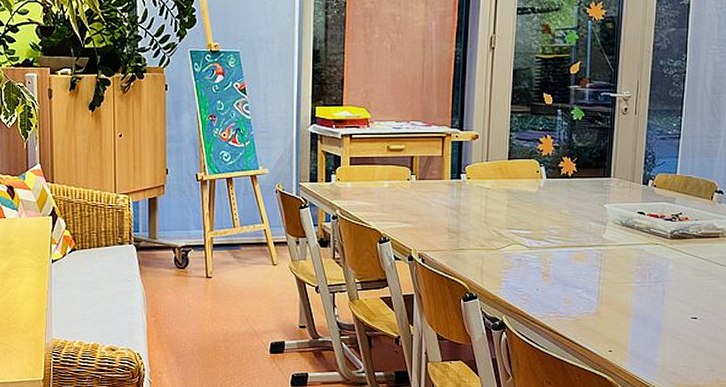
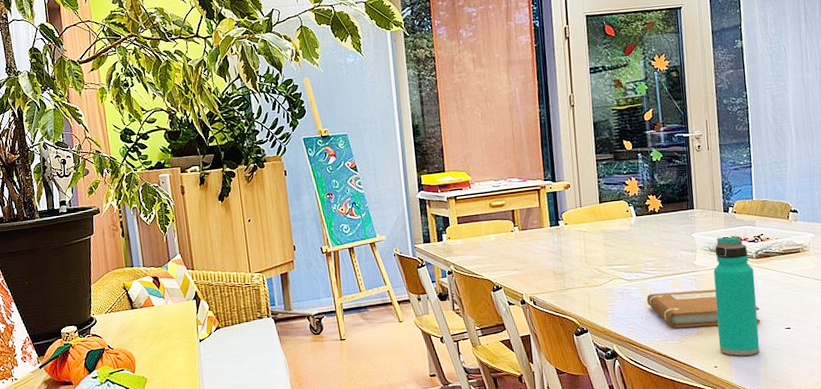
notebook: none [546,264,667,309] -> present [647,289,761,328]
water bottle: none [617,211,666,343] -> present [713,235,760,356]

